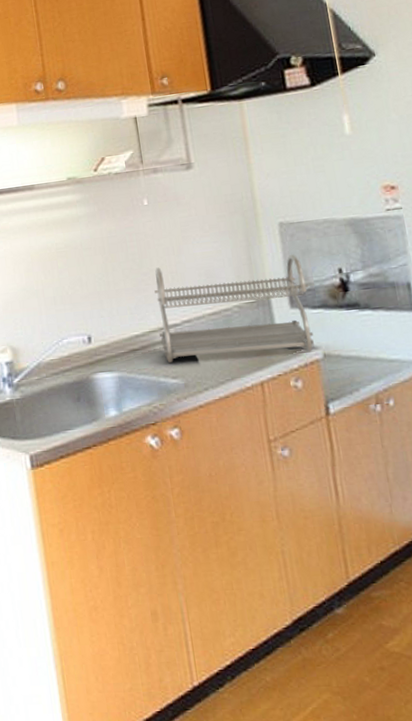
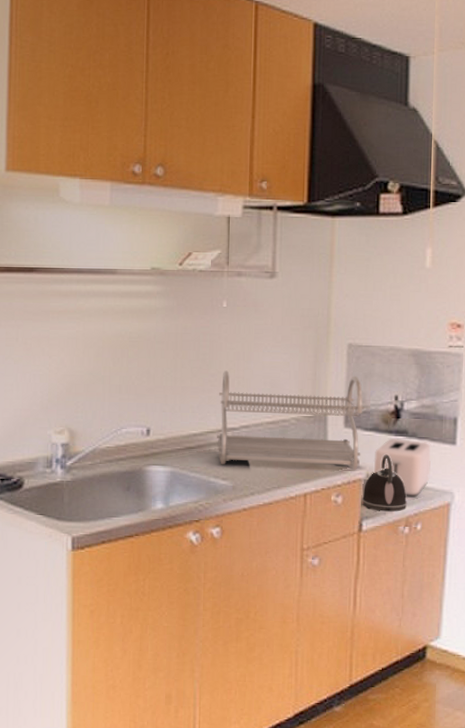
kettle: none [322,330,374,392] -> present [361,454,408,512]
toaster: none [328,311,393,374] -> present [371,438,431,499]

